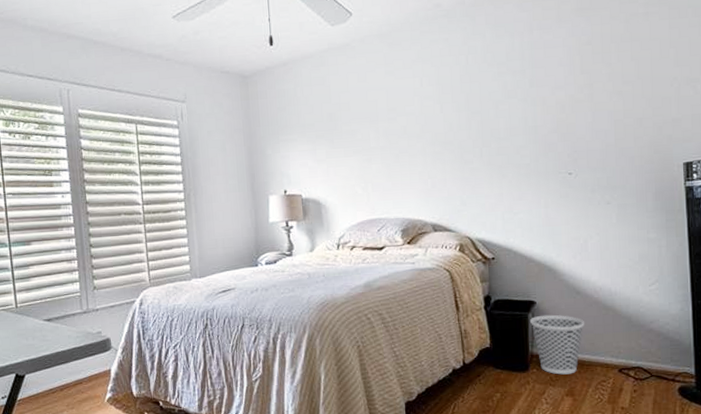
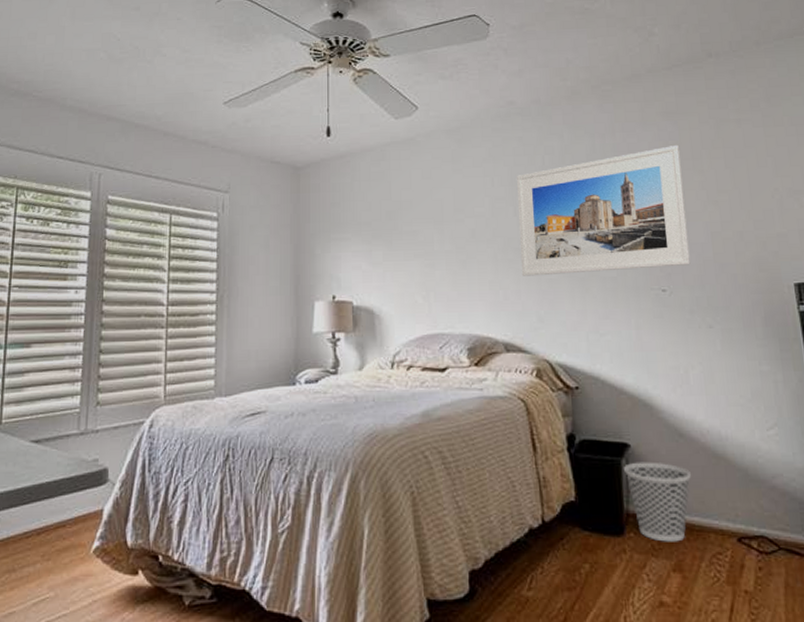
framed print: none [442,39,595,166] -> present [516,144,691,276]

